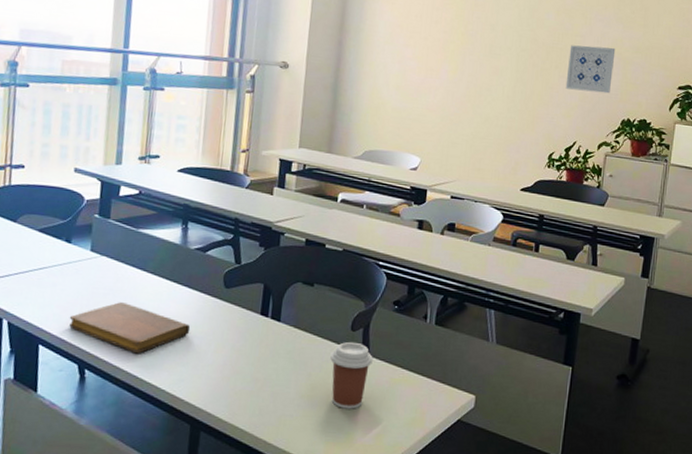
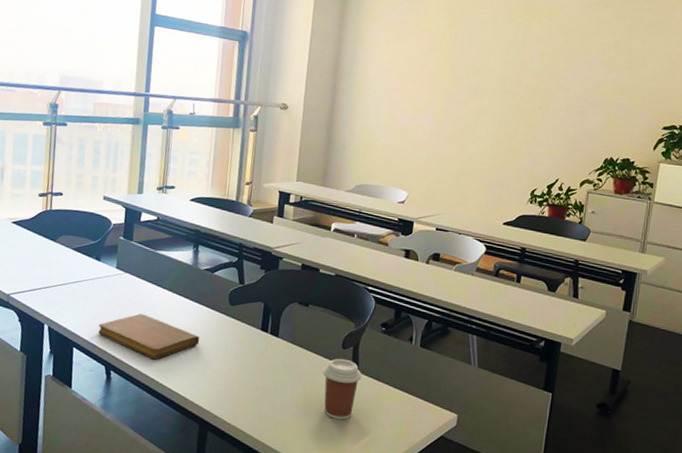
wall art: present [565,45,616,94] -> none [548,87,599,134]

